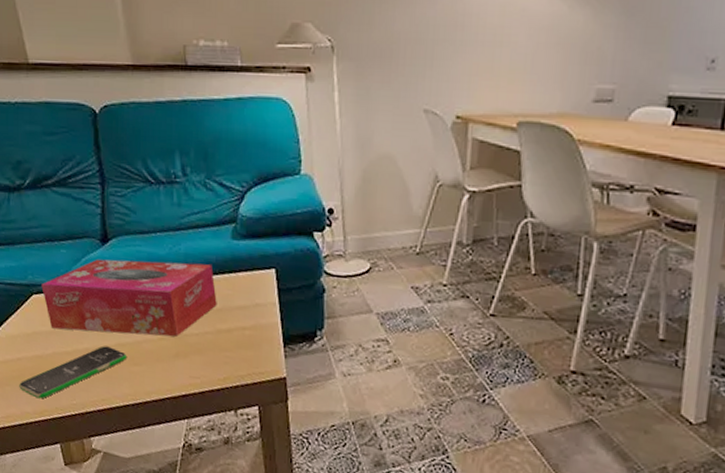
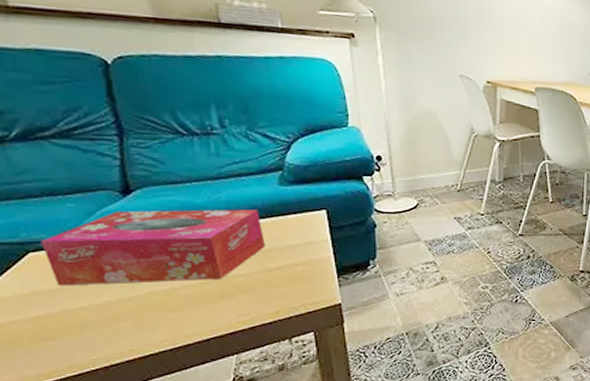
smartphone: present [19,345,128,399] -> none [14,297,162,360]

